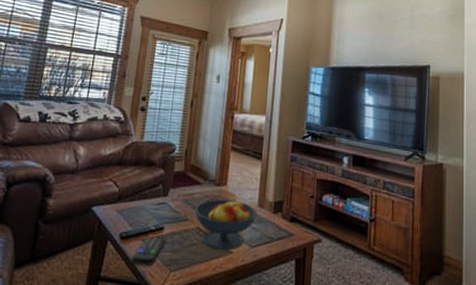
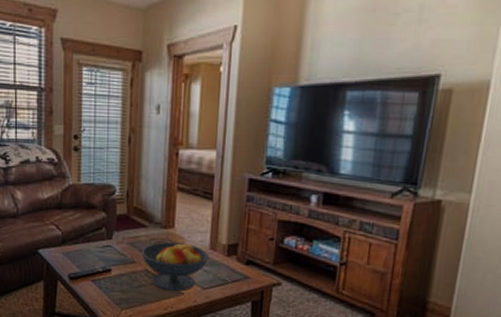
remote control: present [131,234,166,266] -> none [82,275,114,304]

